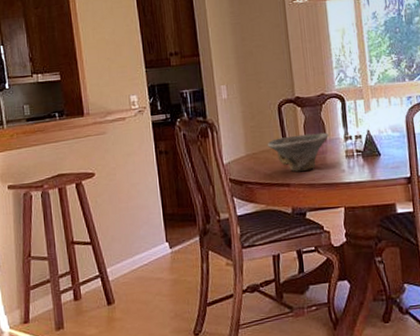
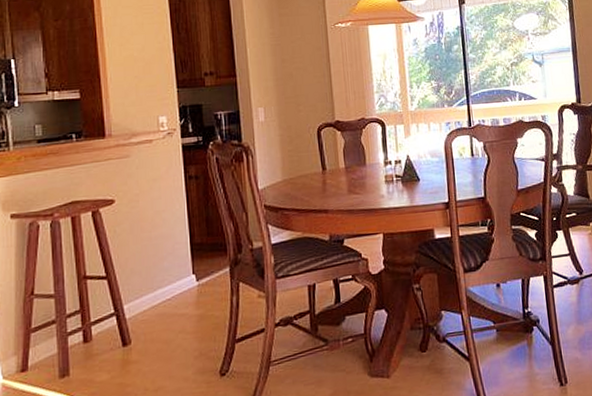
bowl: present [267,132,328,172] -> none [305,157,368,198]

